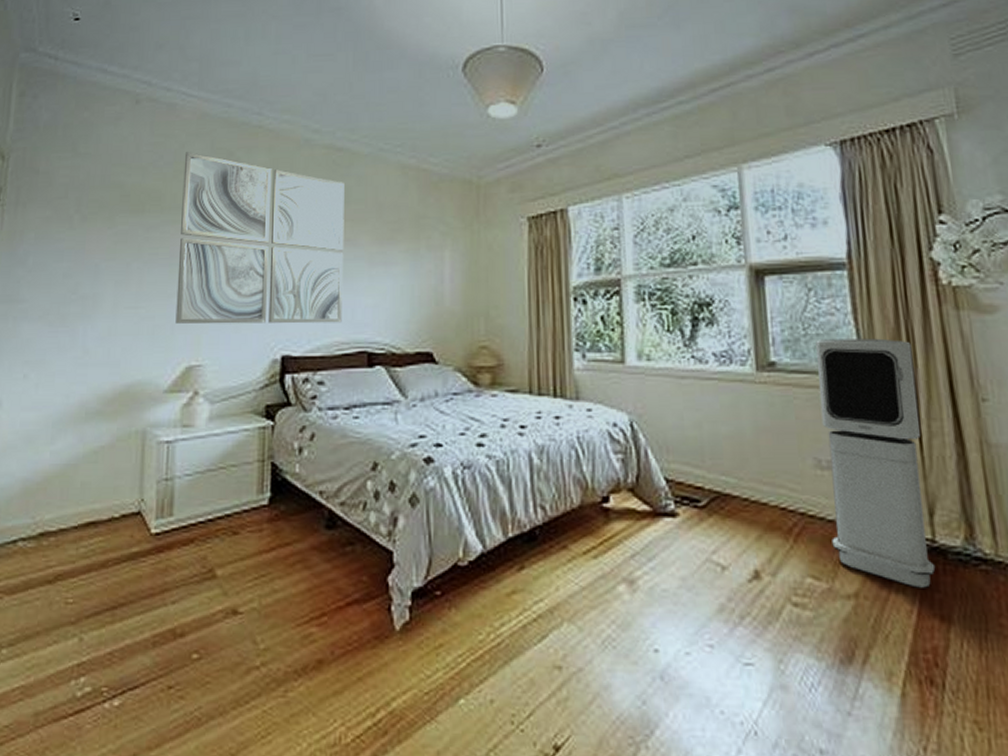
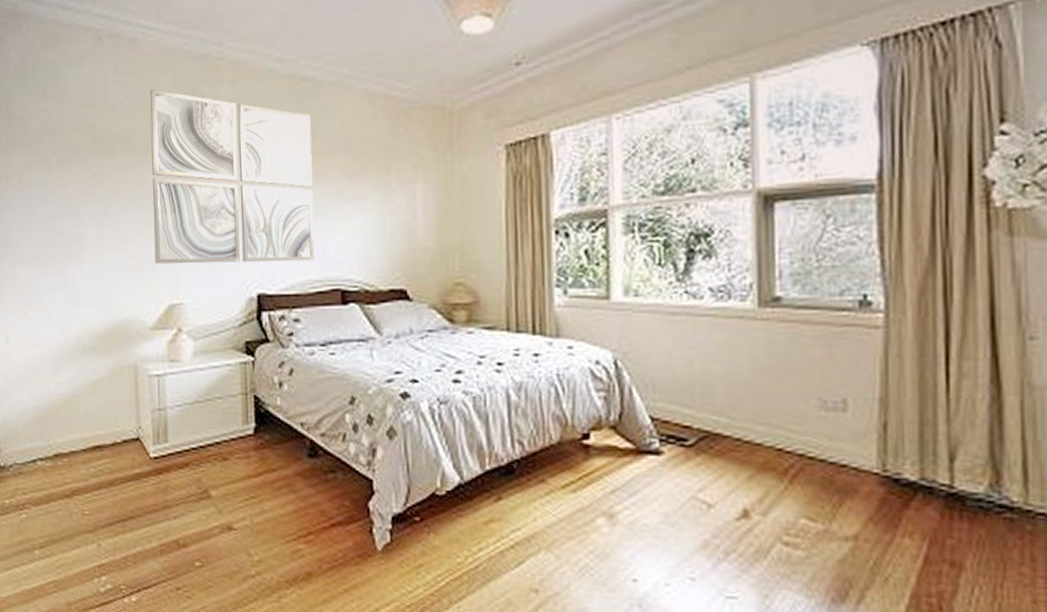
air purifier: present [816,338,936,588] -> none [829,270,951,534]

